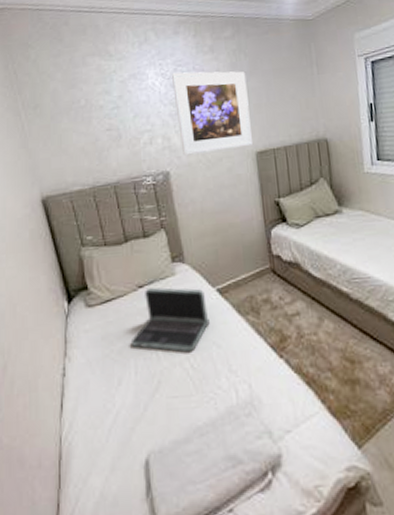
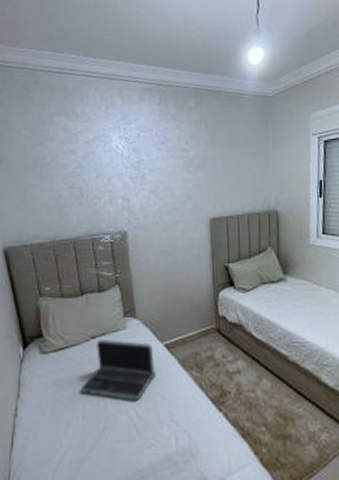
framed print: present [171,71,252,156] -> none [134,137,207,217]

